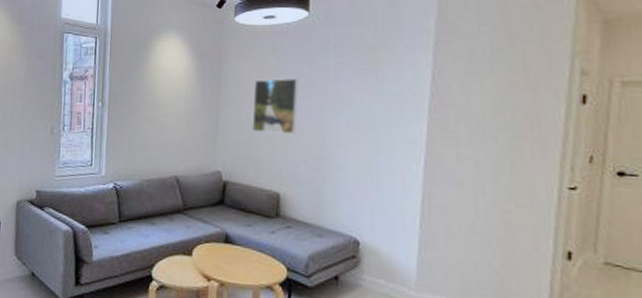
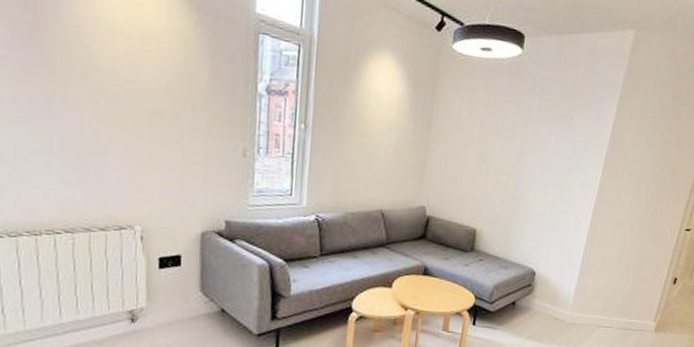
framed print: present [252,78,299,134] -> none [458,115,506,173]

